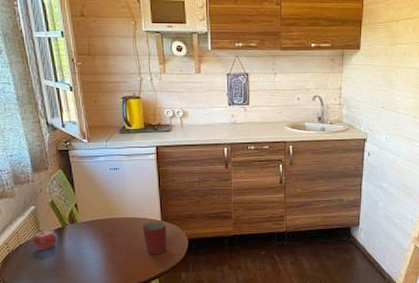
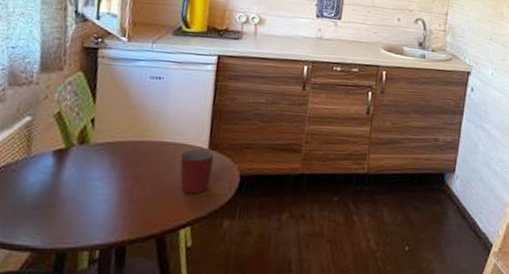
fruit: present [33,229,57,251] -> none [16,149,54,180]

